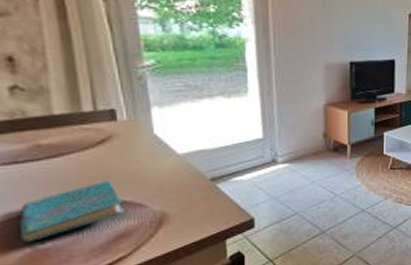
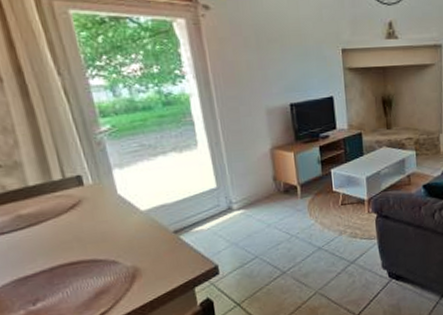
cover: present [19,181,124,243] -> none [12,242,101,306]

